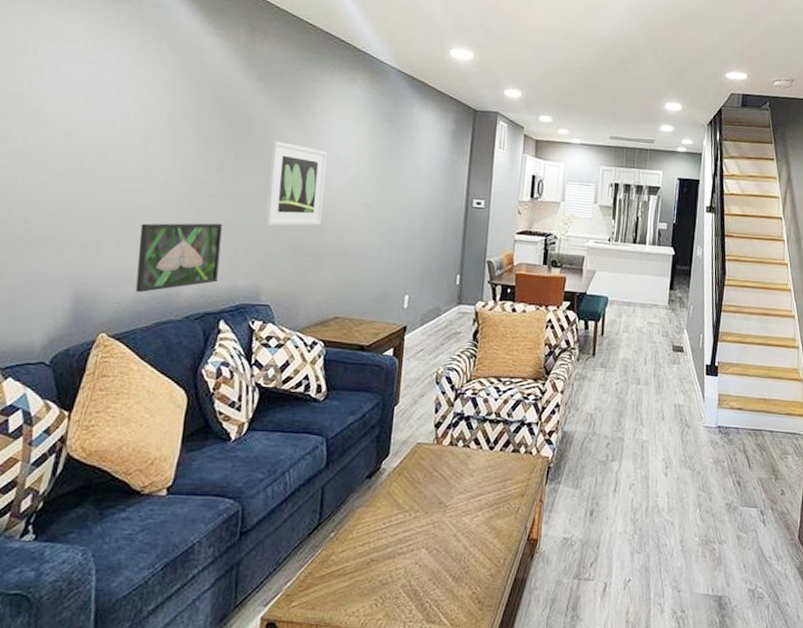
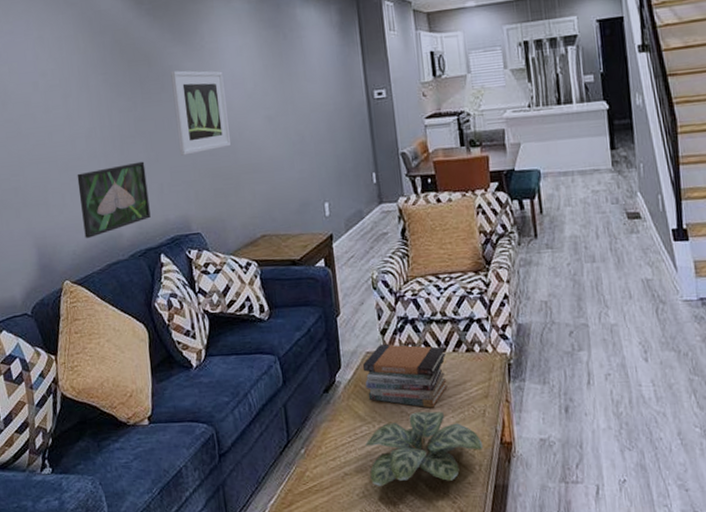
plant: none [396,504,511,574] -> present [365,411,483,486]
book stack: none [410,436,493,502] -> present [363,344,448,408]

